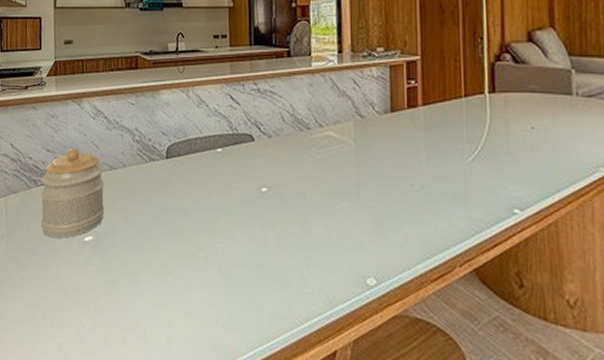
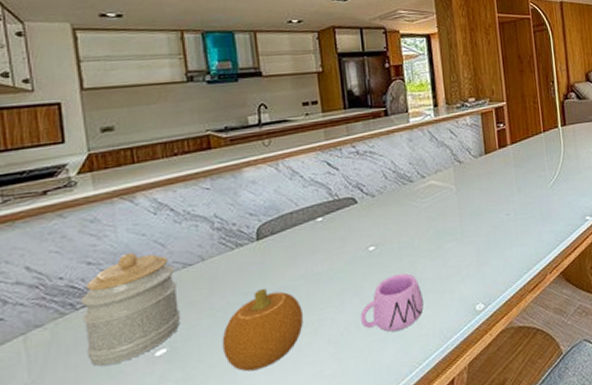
fruit: none [132,204,198,279] -> present [222,288,303,372]
mug: none [248,222,310,281] -> present [360,273,424,332]

